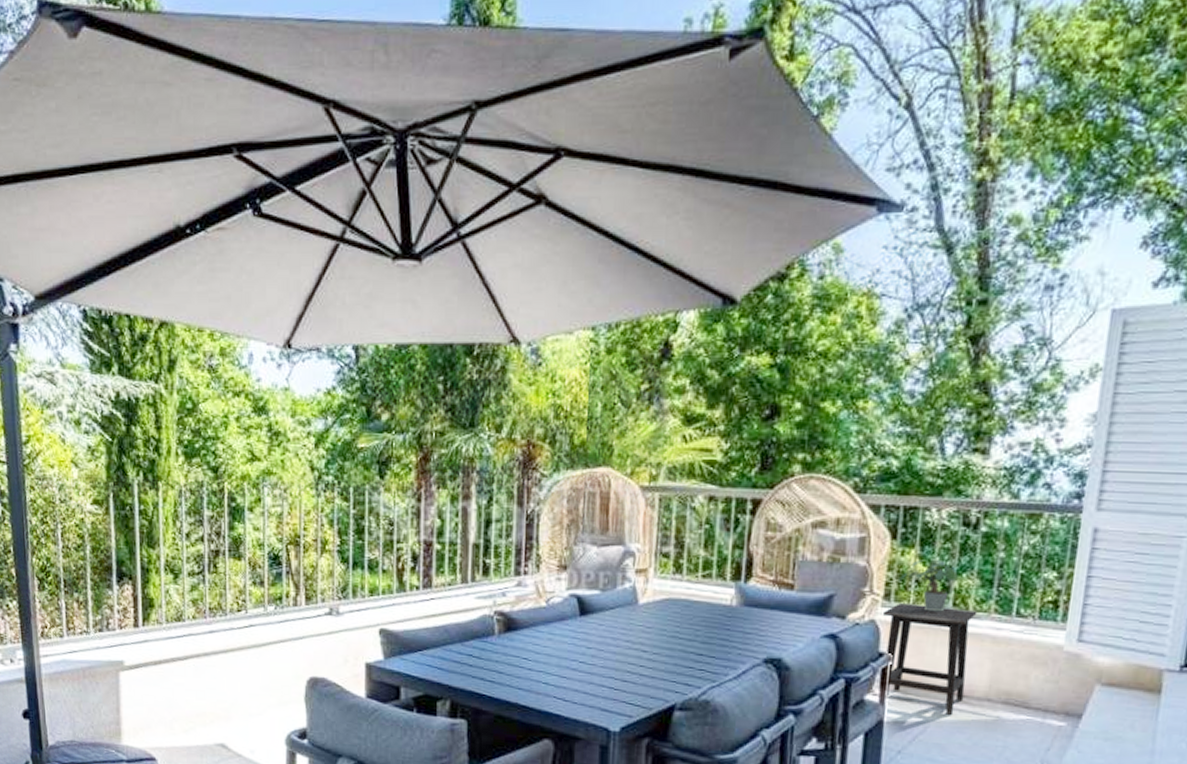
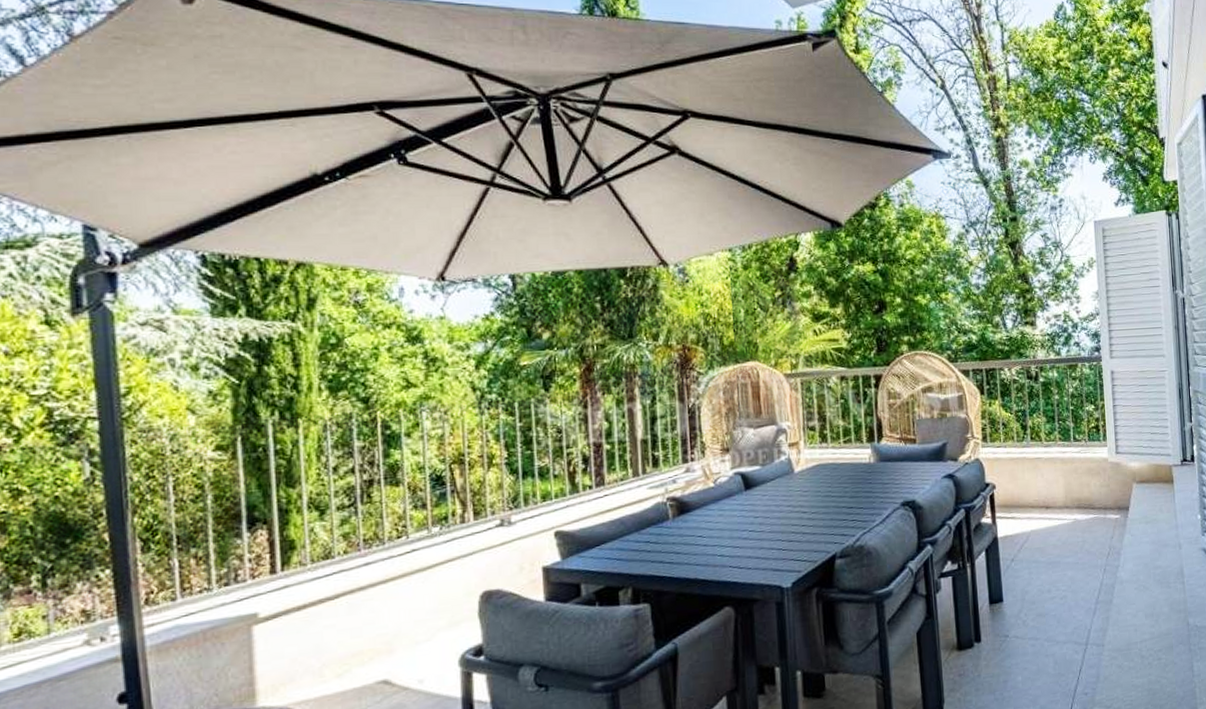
side table: present [882,602,978,715] -> none [983,441,1050,524]
potted plant: present [899,560,958,612] -> none [991,406,1031,446]

